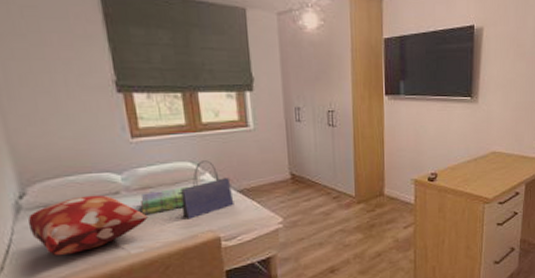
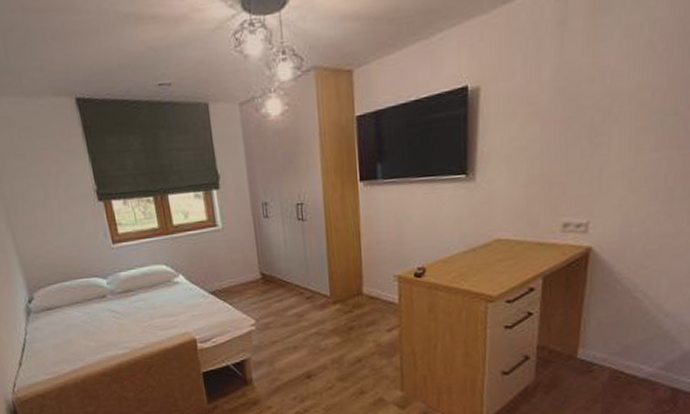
decorative pillow: present [27,195,148,256] -> none [36,298,131,355]
stack of books: present [141,186,189,216] -> none [124,289,165,318]
tote bag: present [178,160,234,219] -> none [155,262,208,321]

